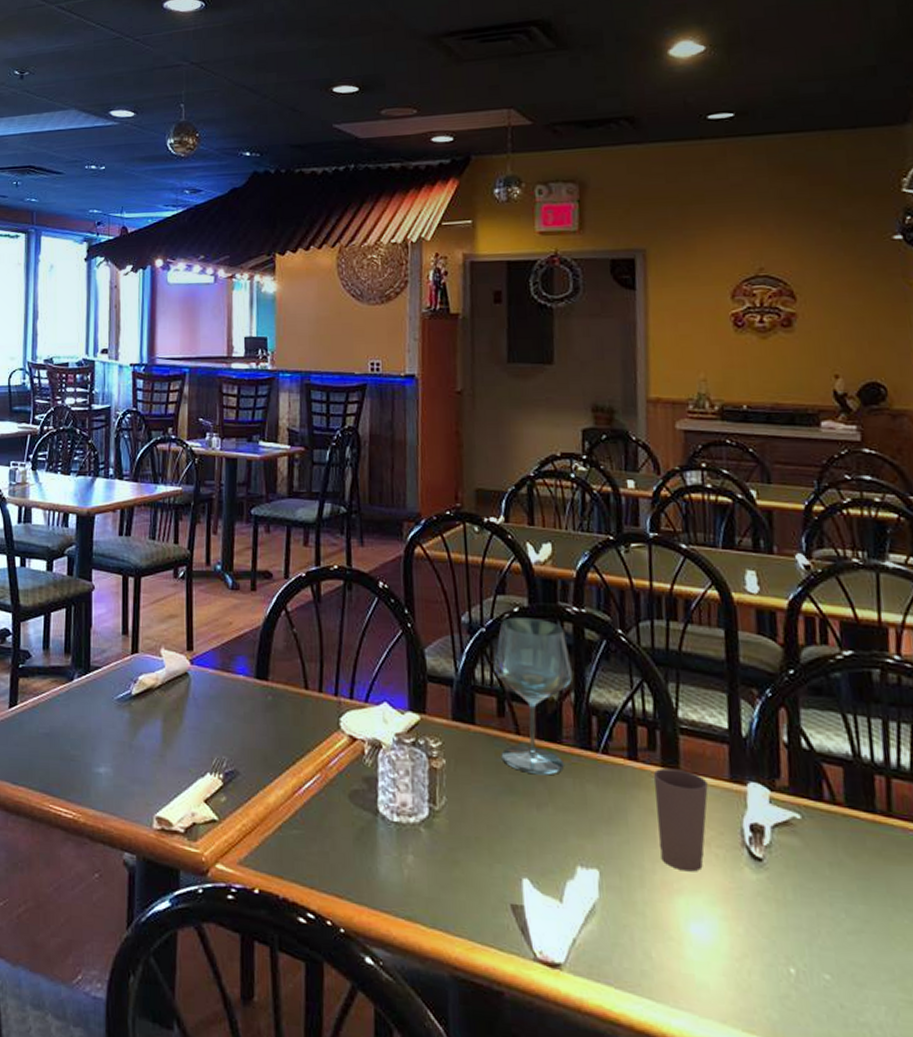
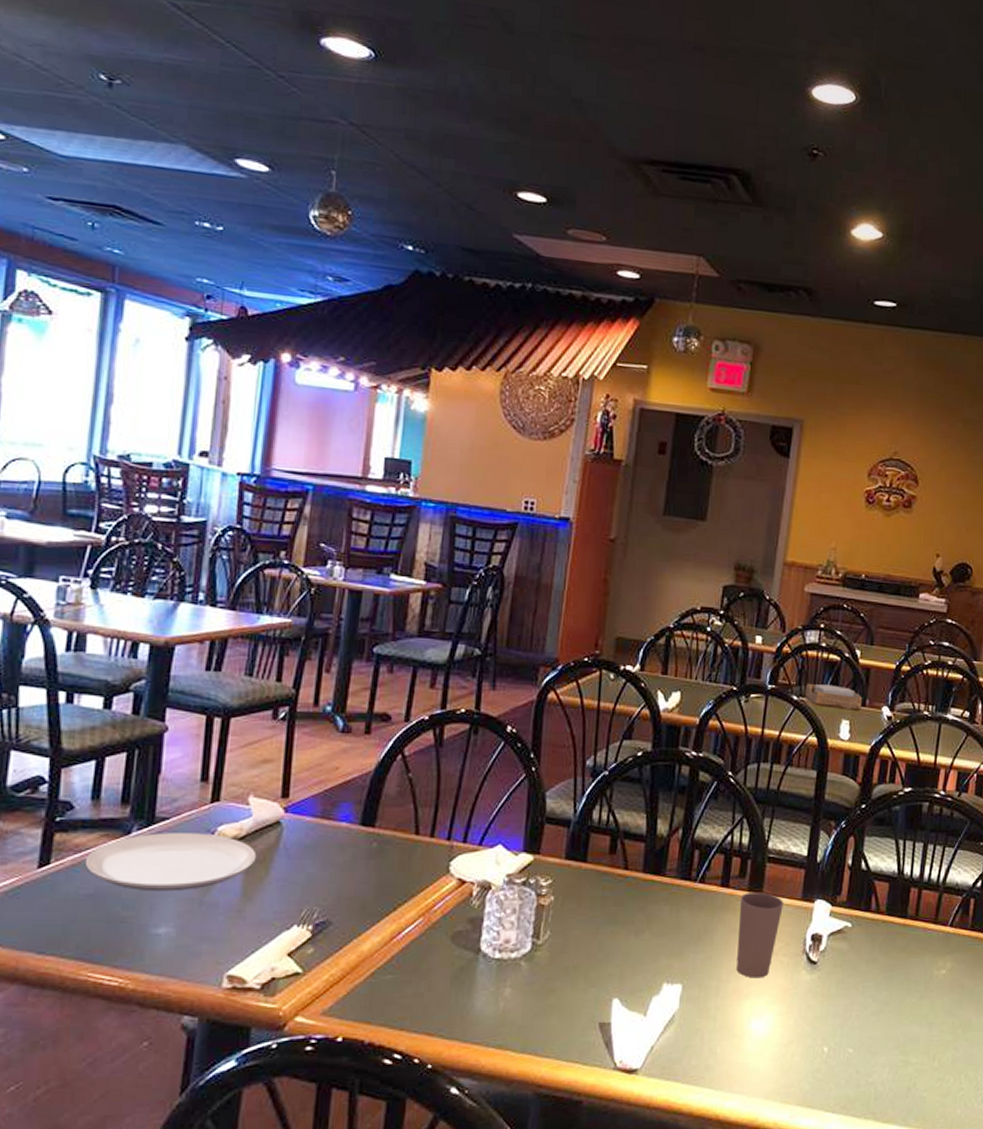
plate: none [41,680,171,735] -> present [85,833,257,892]
wine glass: present [492,617,573,776] -> none [607,761,684,905]
napkin holder: none [694,531,769,560] -> present [804,684,863,711]

